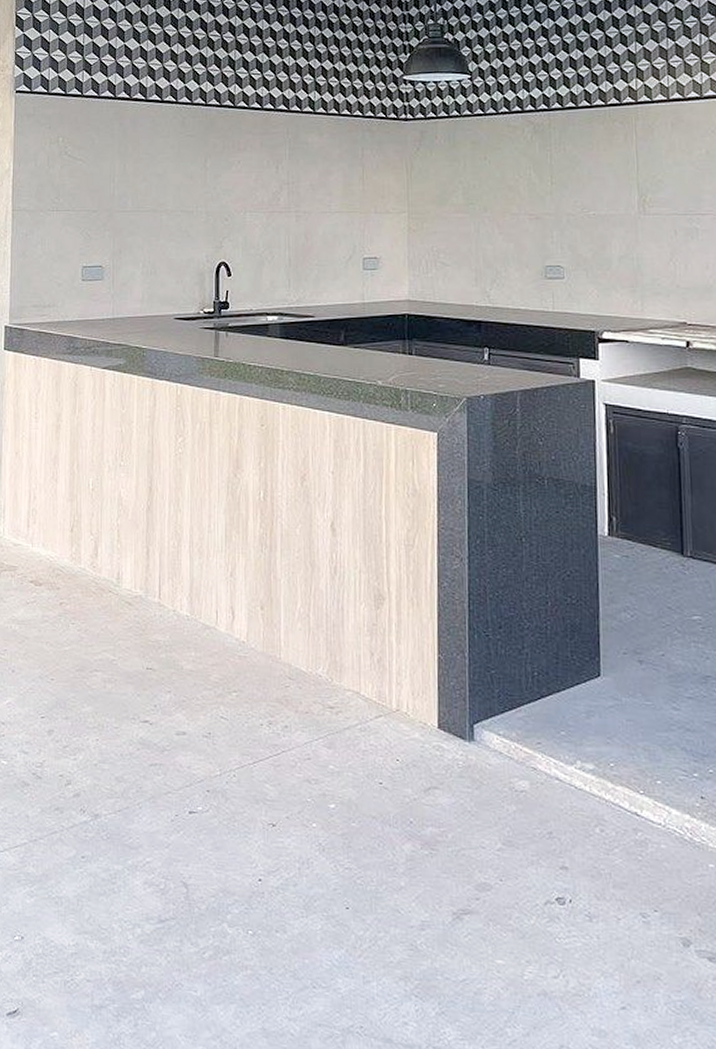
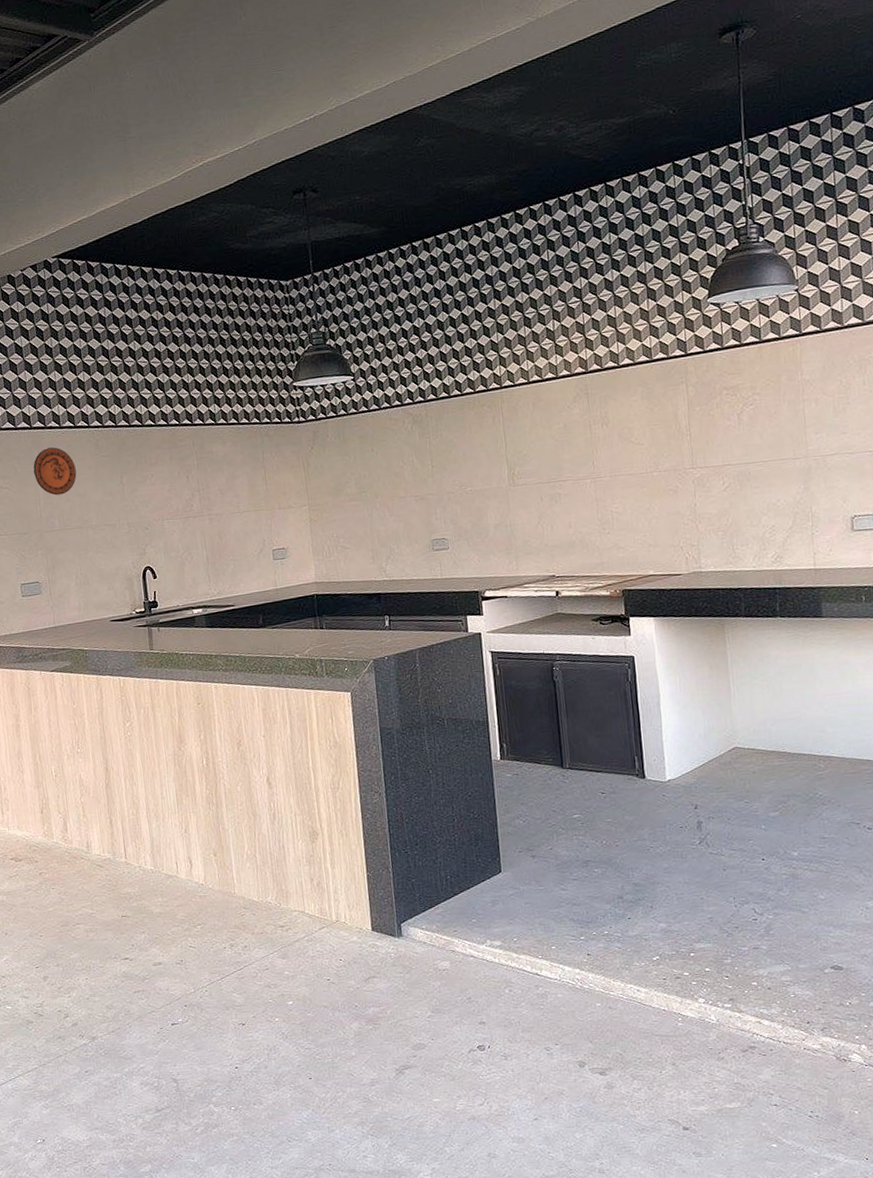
decorative plate: none [112,121,157,173] -> present [33,447,77,496]

